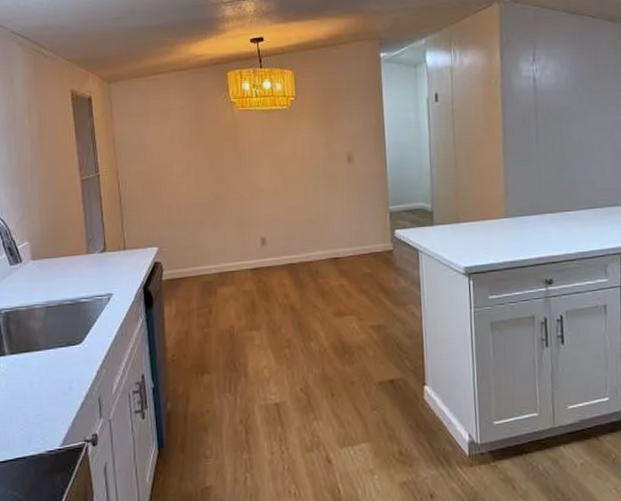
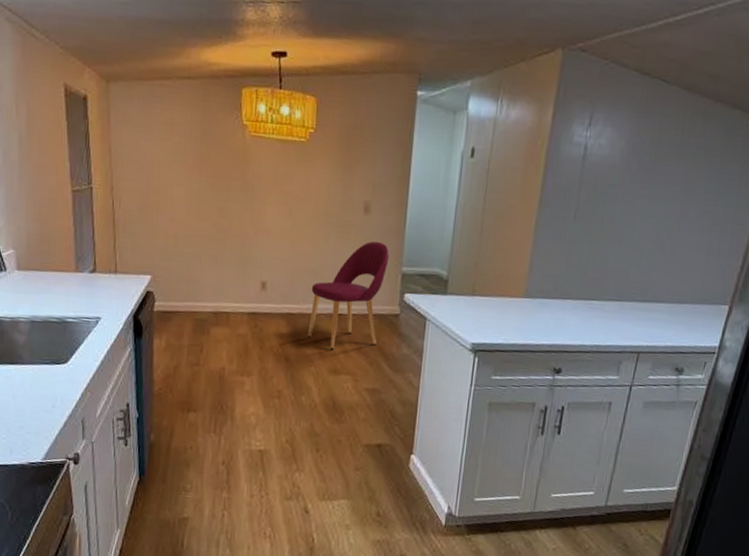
dining chair: none [308,187,376,293] -> present [307,242,390,350]

